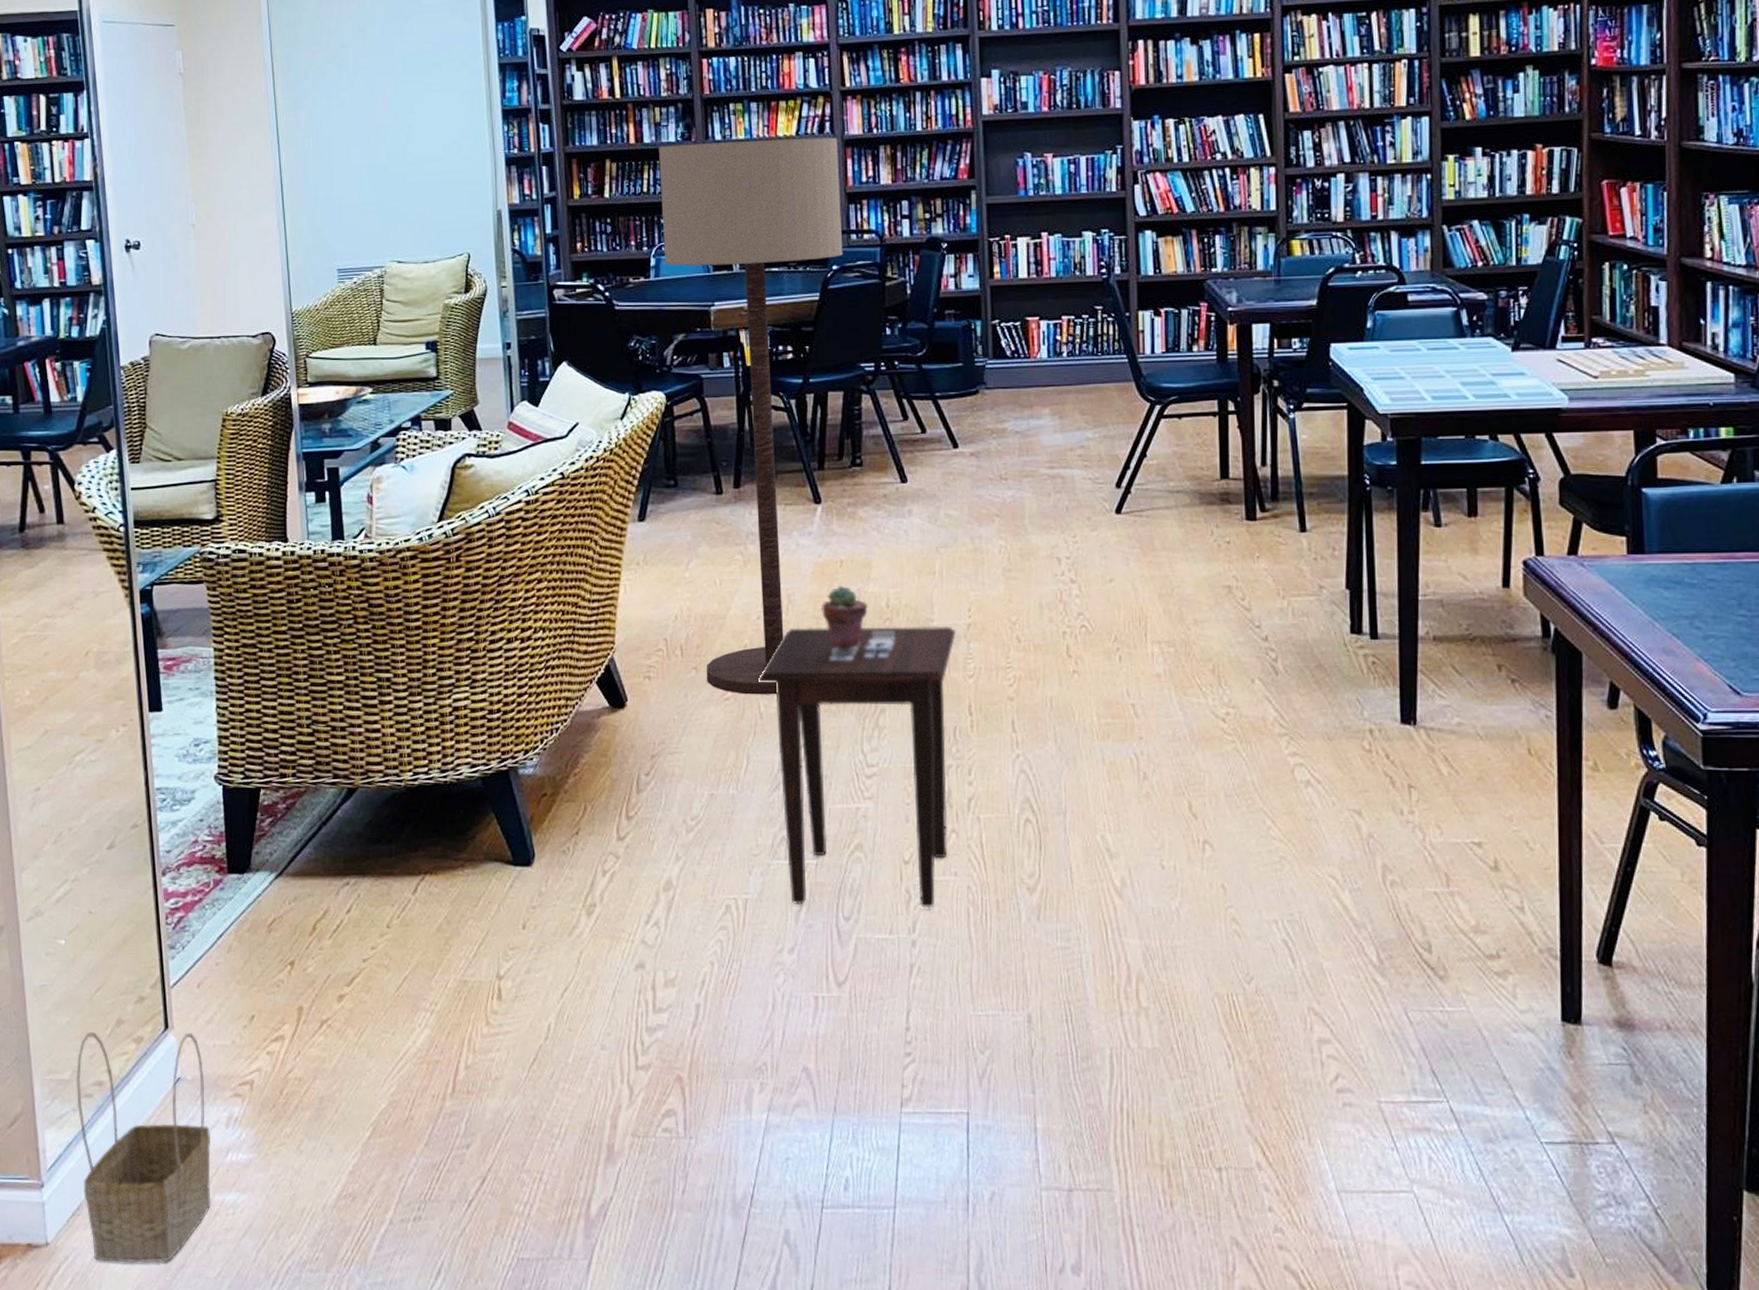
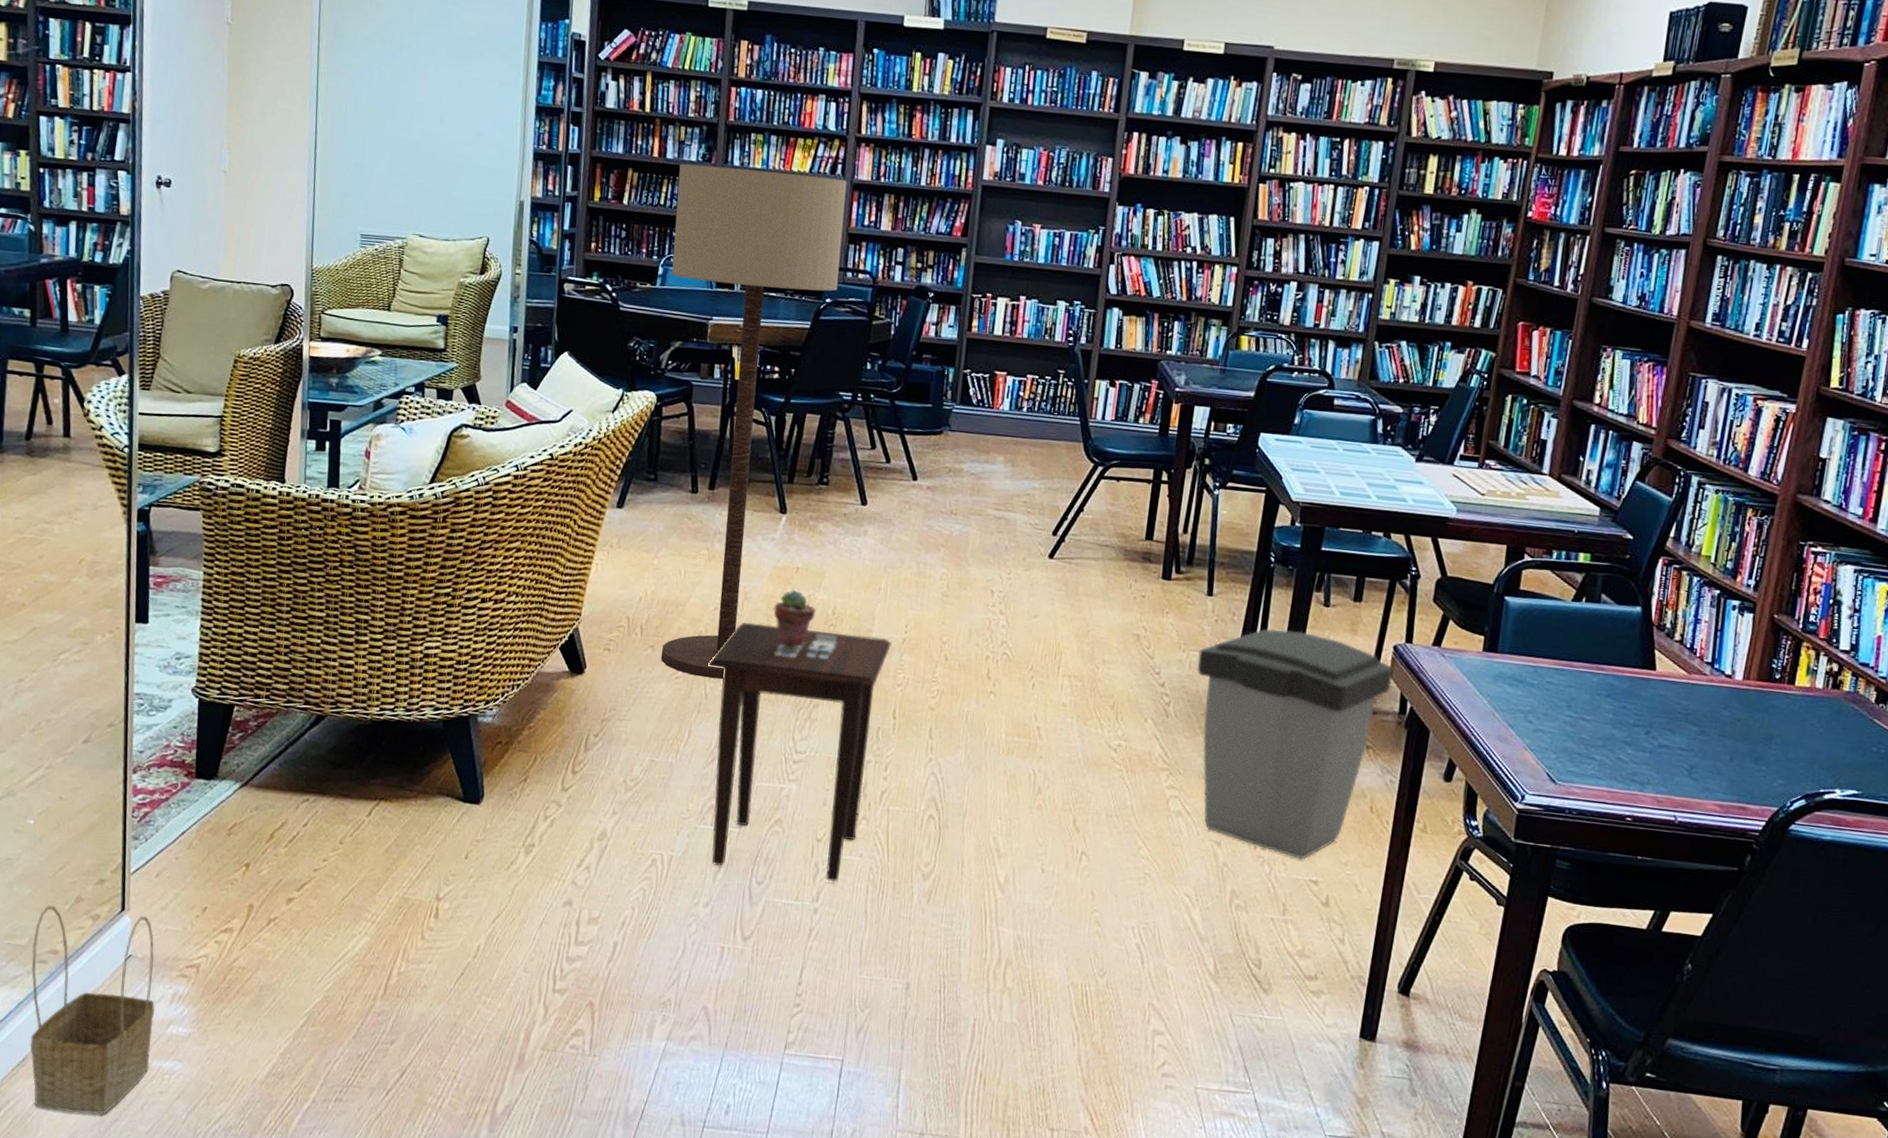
trash can: none [1301,558,1528,818] -> present [1196,628,1394,859]

